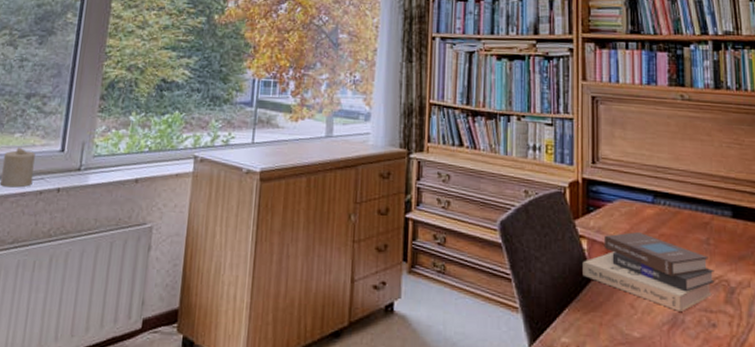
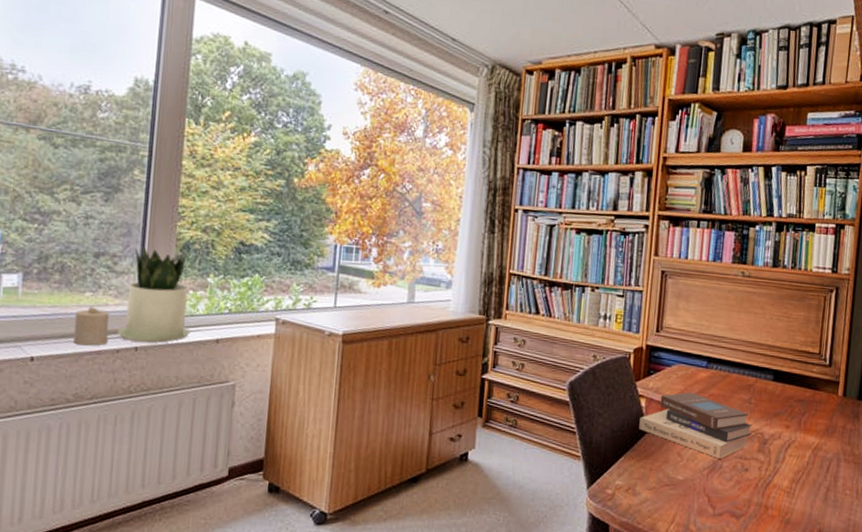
planter: none [42,86,112,184] -> present [117,246,191,343]

